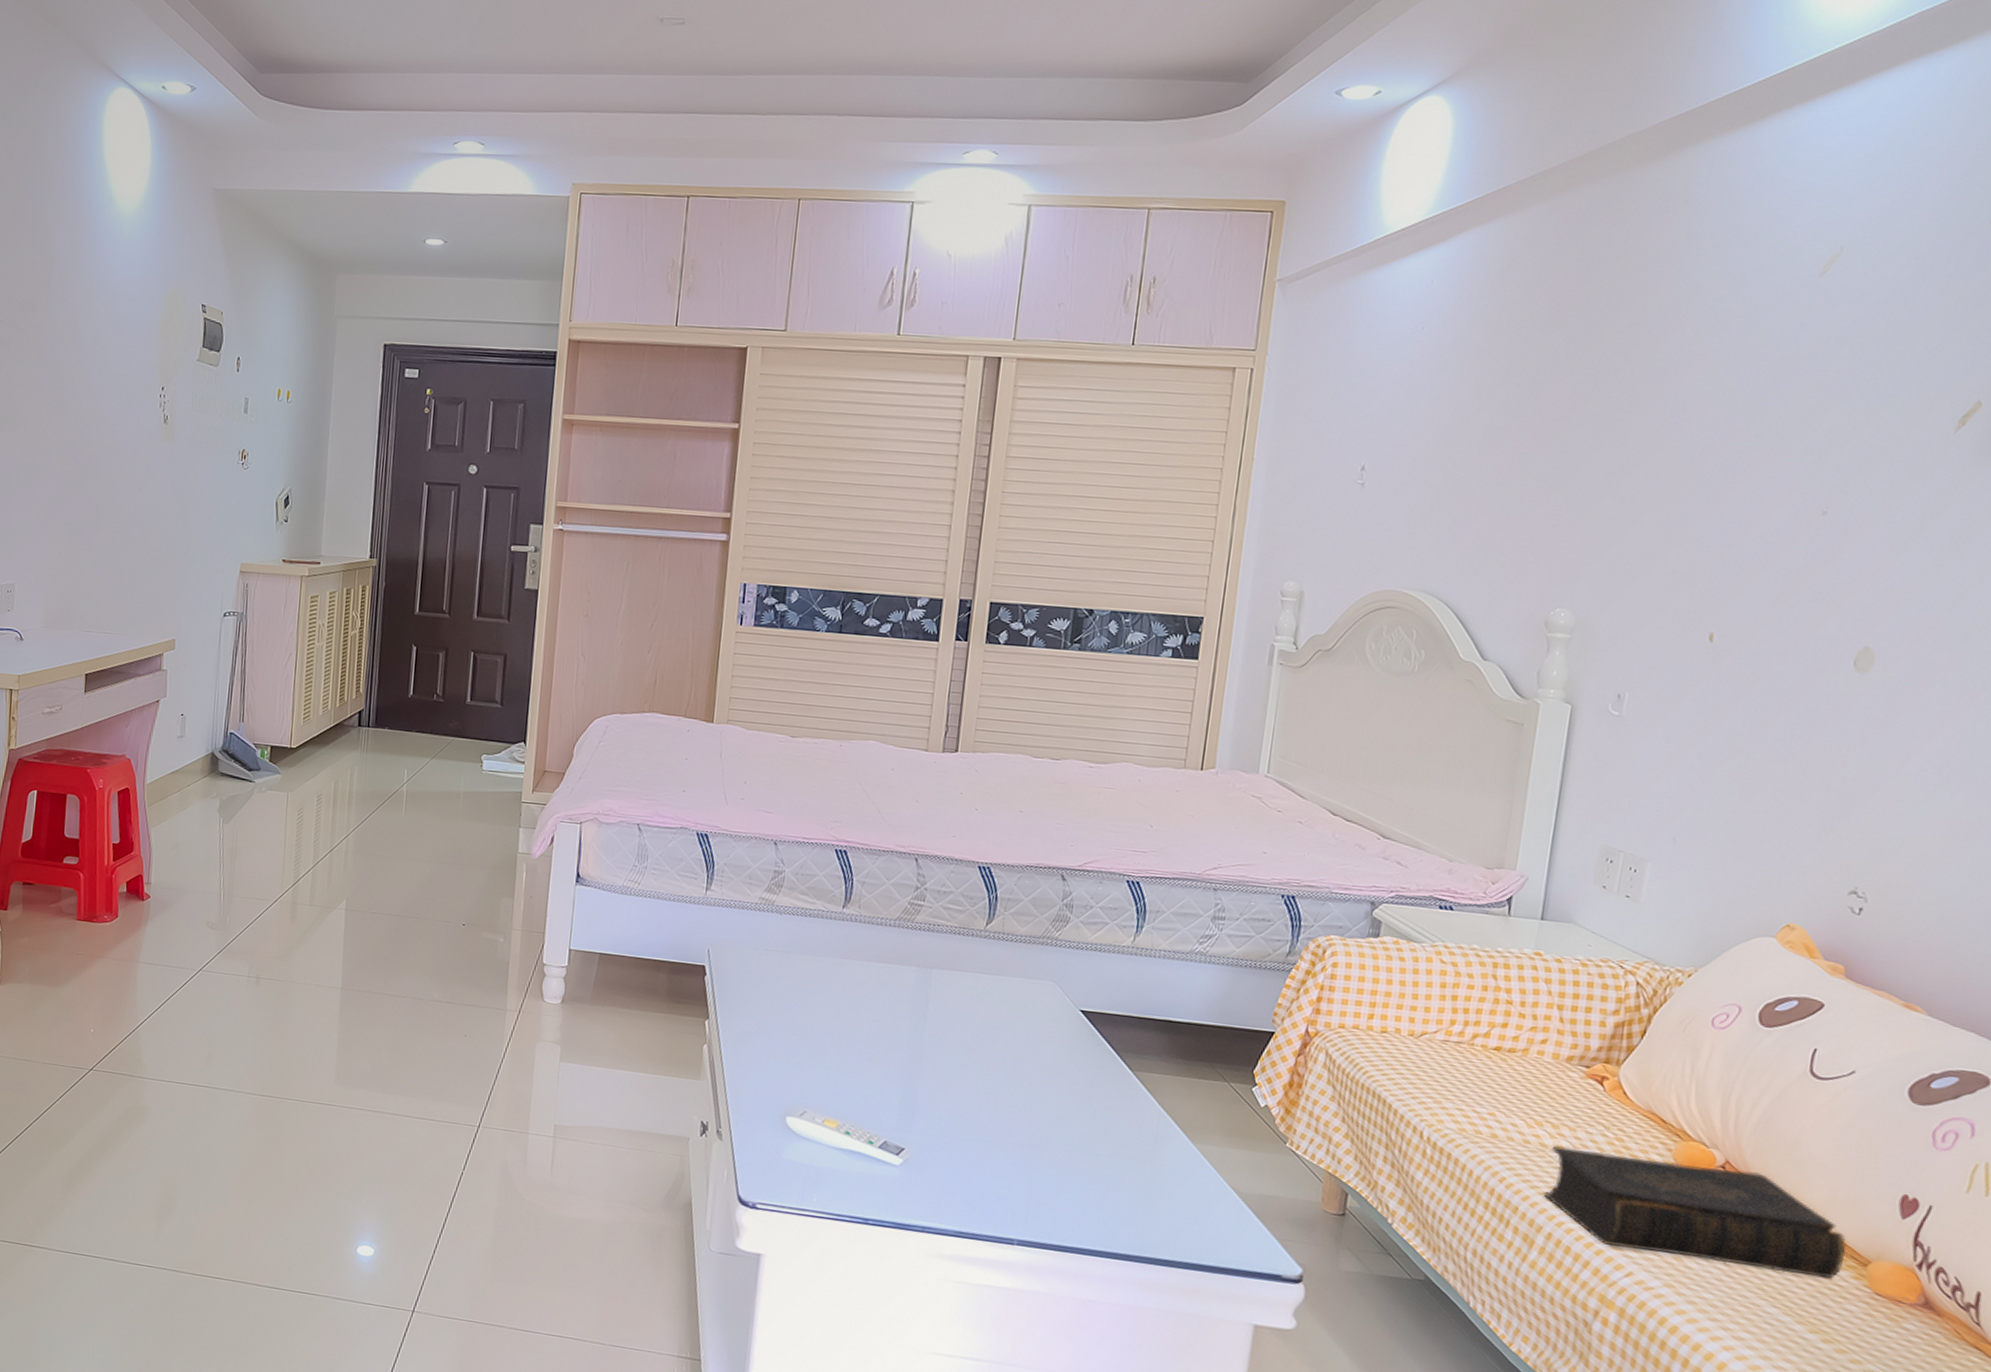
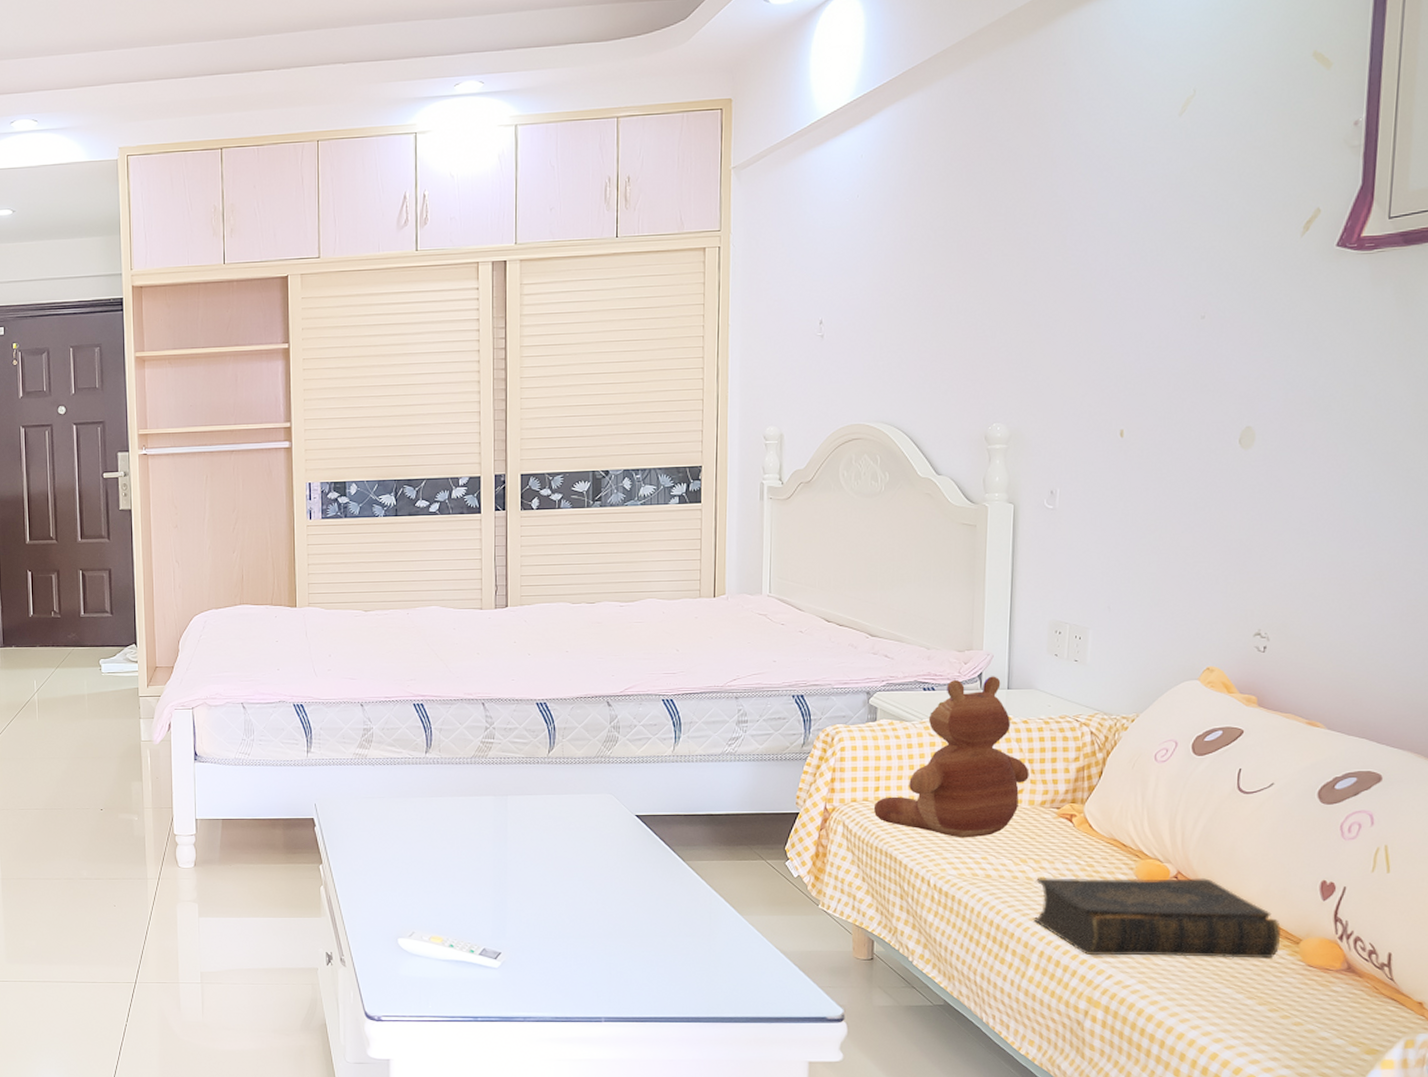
toy: none [1364,900,1558,1089] -> present [873,676,1030,838]

